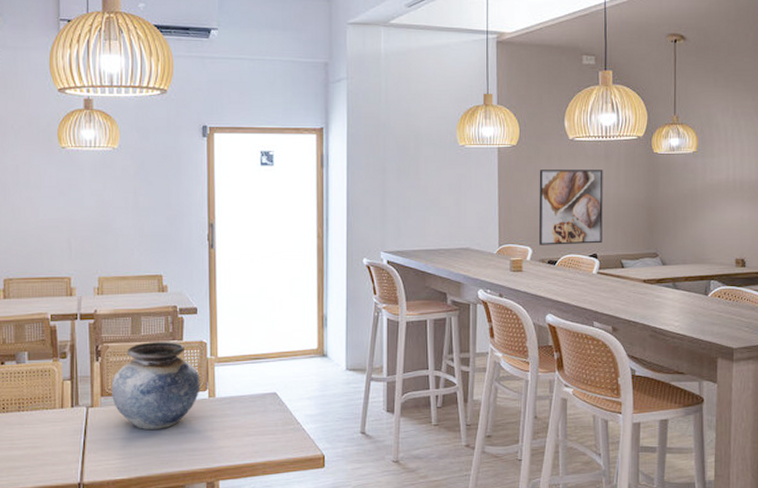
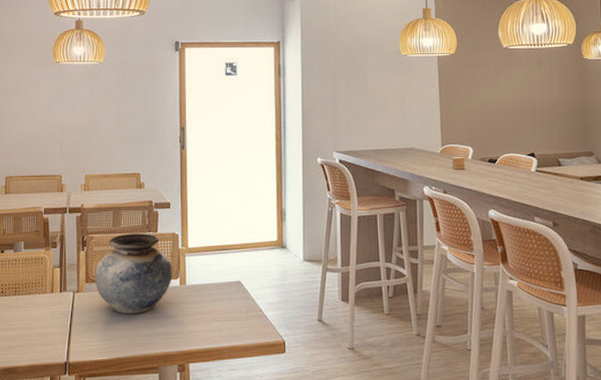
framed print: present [538,170,603,245] -> none [476,75,539,145]

